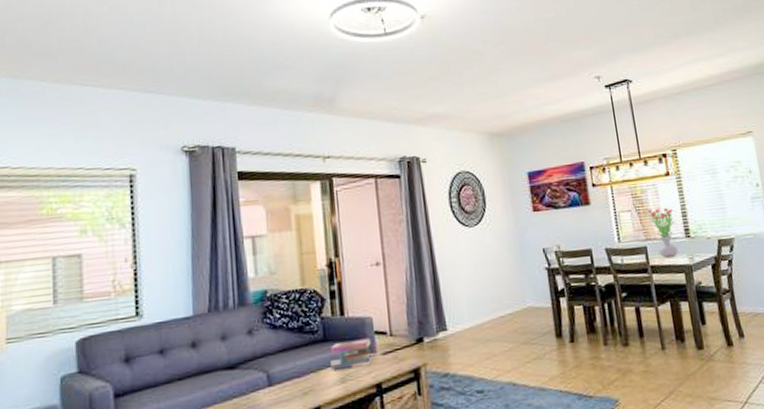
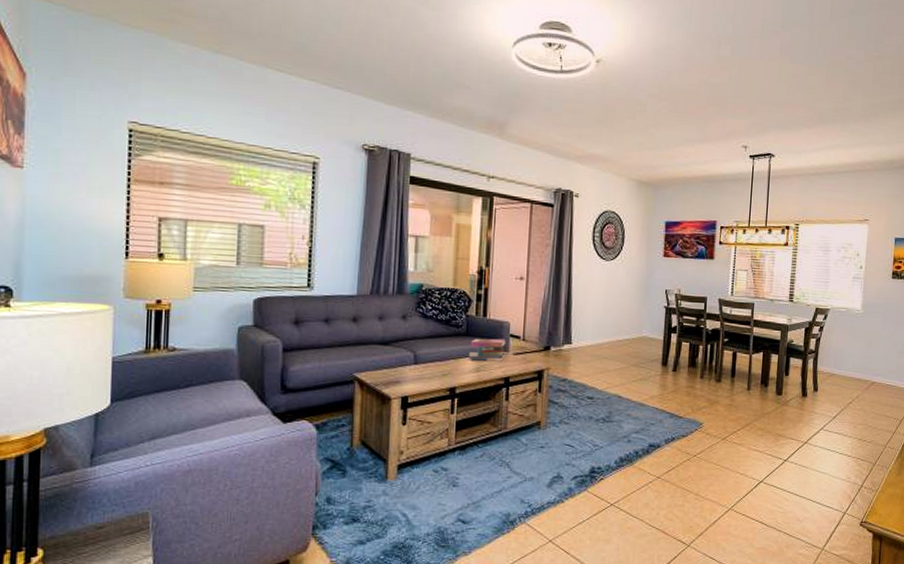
flower arrangement: present [646,208,678,259] -> none [760,272,784,317]

